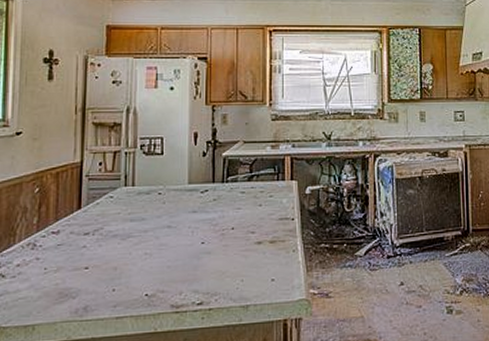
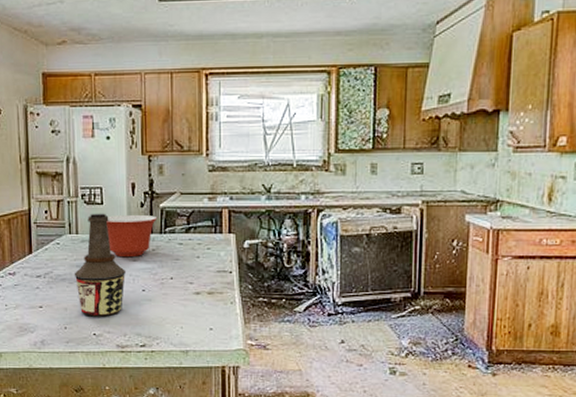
bottle: none [127,163,185,276] -> present [74,213,127,317]
mixing bowl: none [166,163,220,209] -> present [106,214,158,258]

